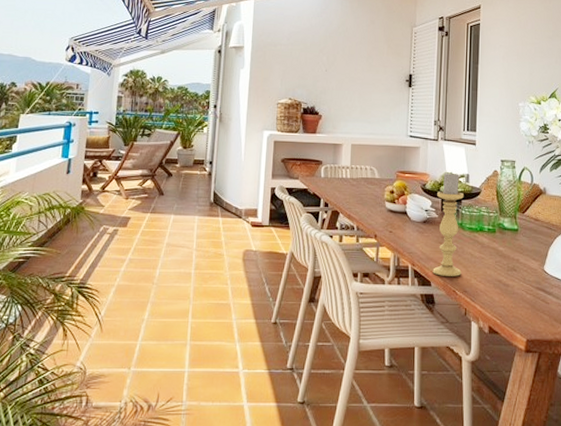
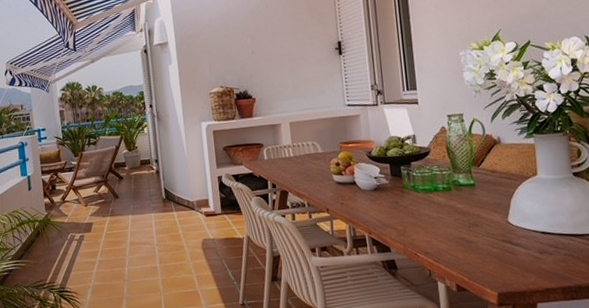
candle holder: present [432,171,464,276] -> none [384,134,421,241]

